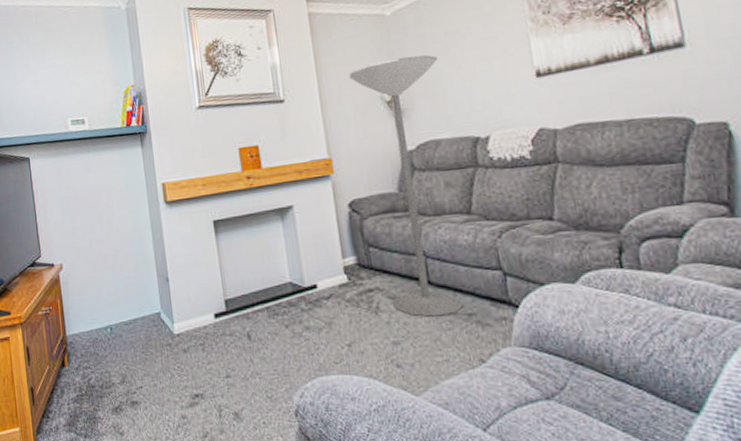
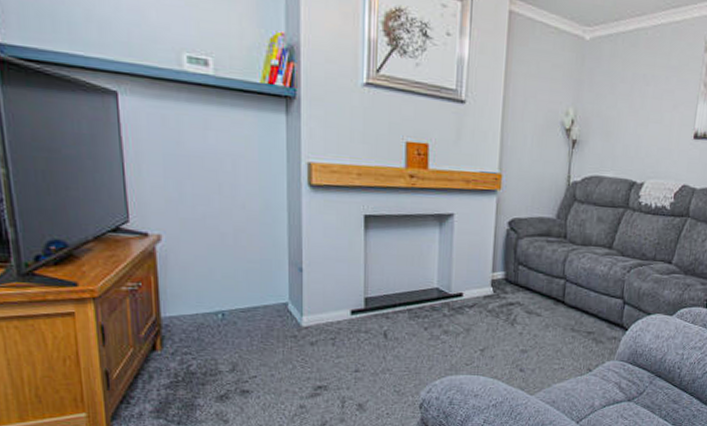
floor lamp: present [348,55,463,317] -> none [529,85,621,332]

